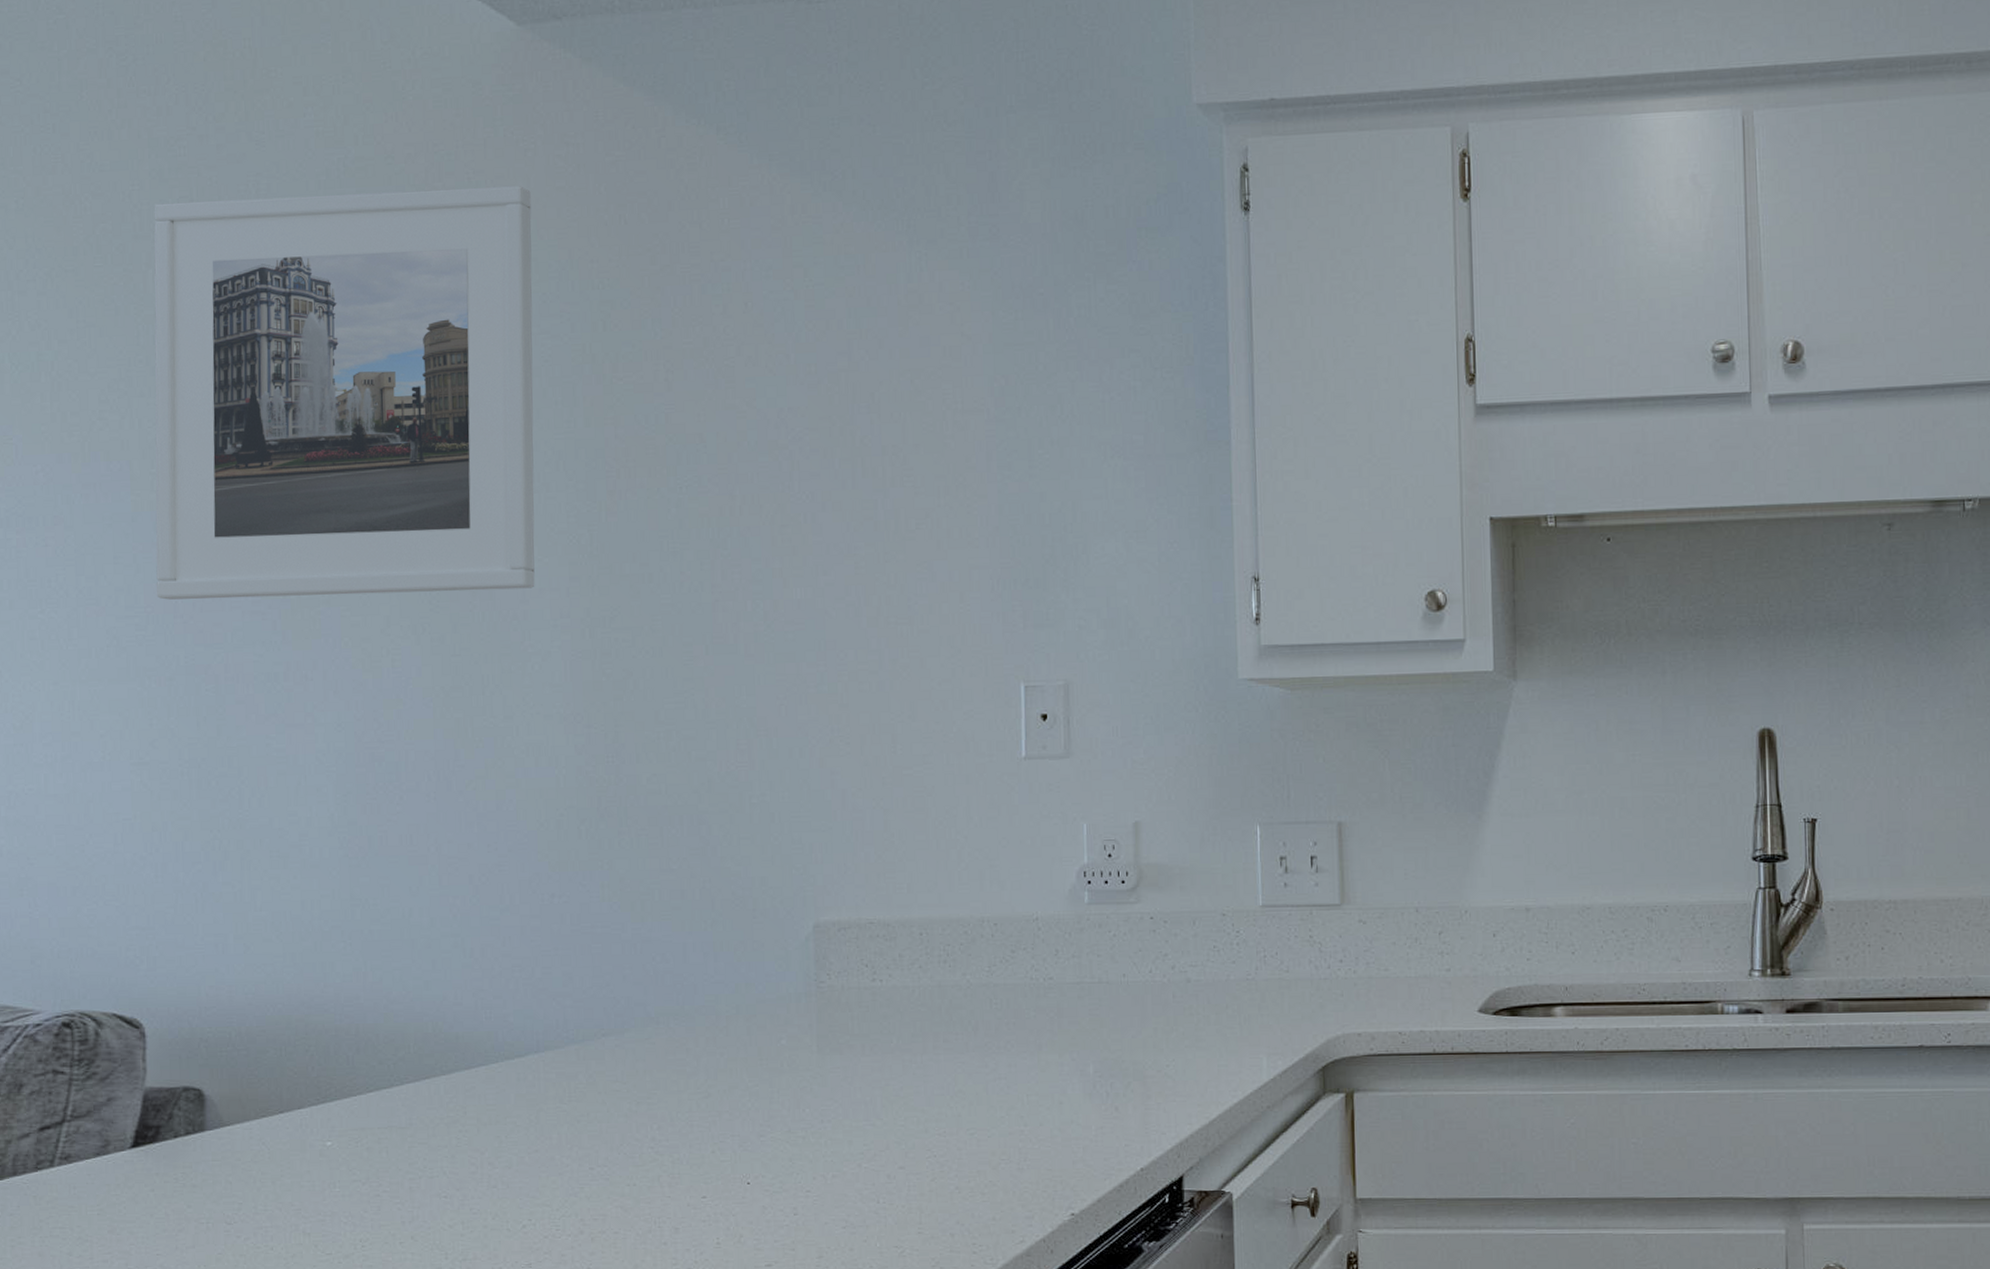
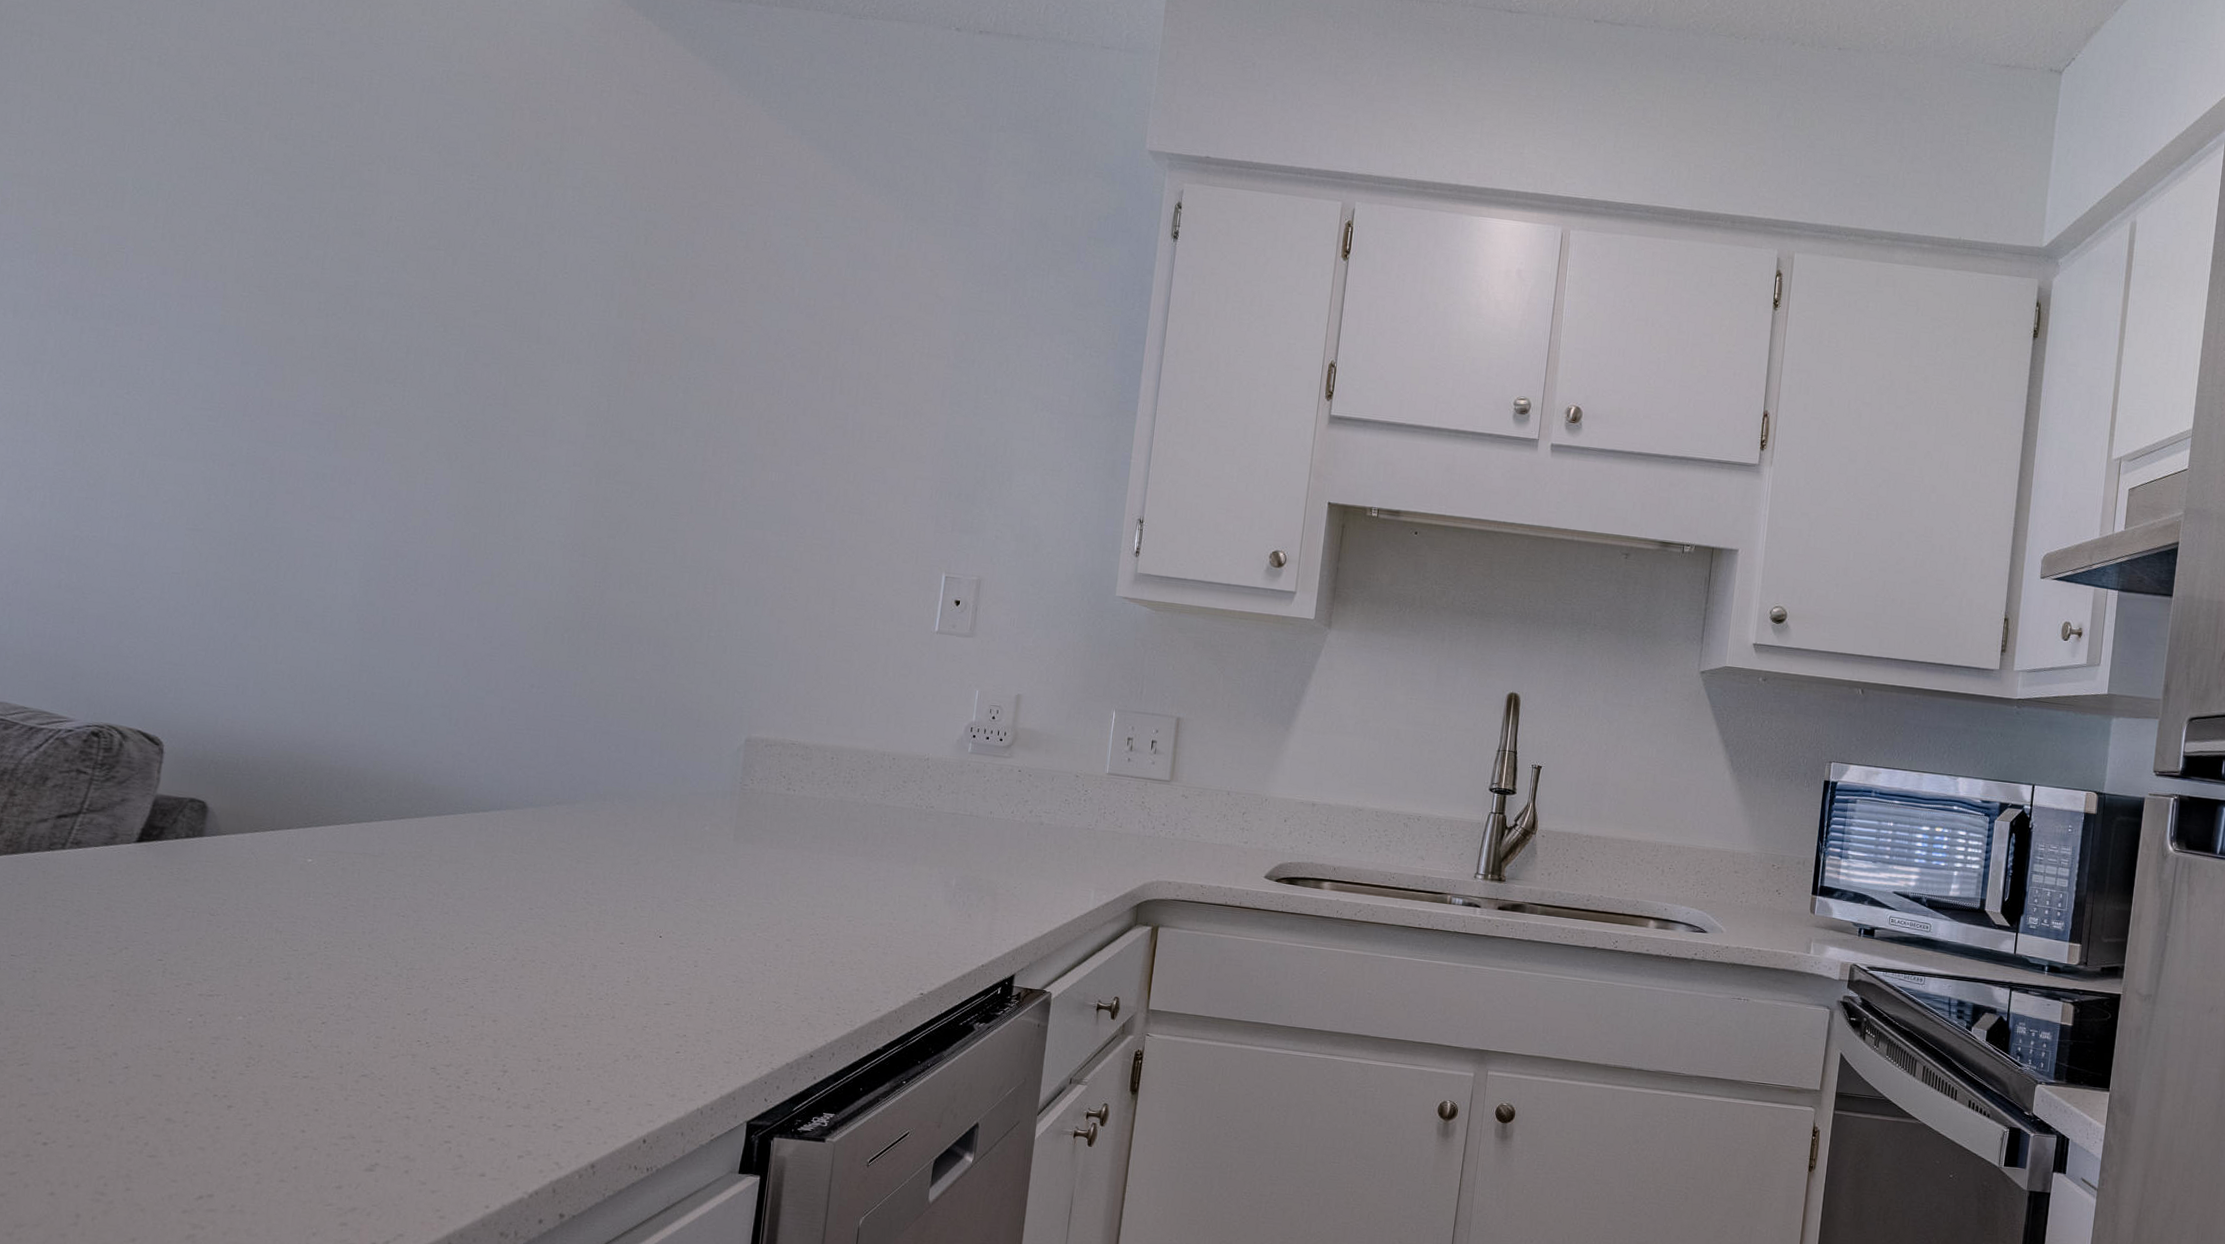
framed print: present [154,186,535,600] -> none [230,79,601,439]

